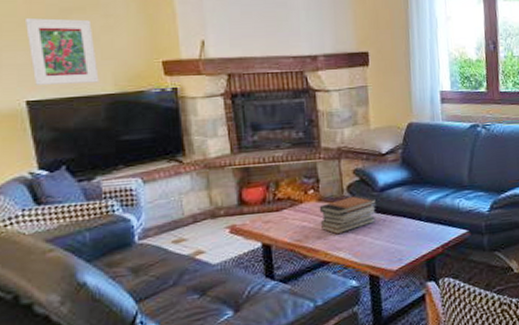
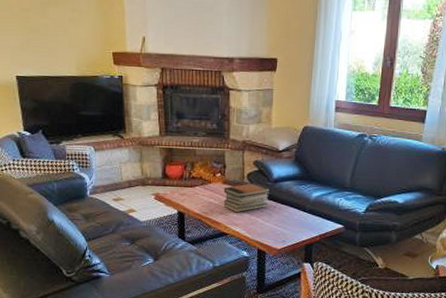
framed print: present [24,18,99,85] -> none [15,8,67,66]

